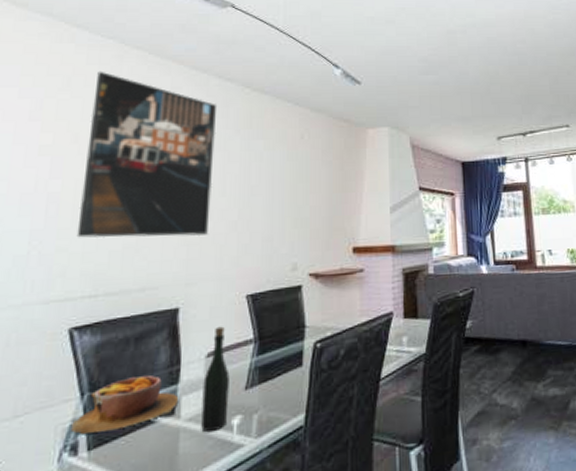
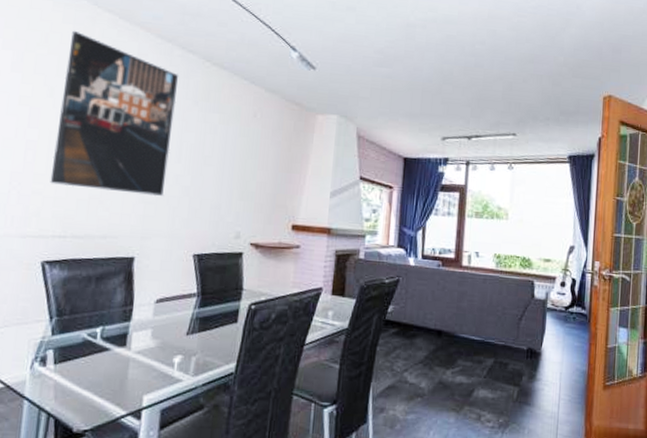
bowl: present [71,376,179,434] -> none [42,310,131,351]
bottle: present [201,326,230,433] -> none [147,278,174,366]

